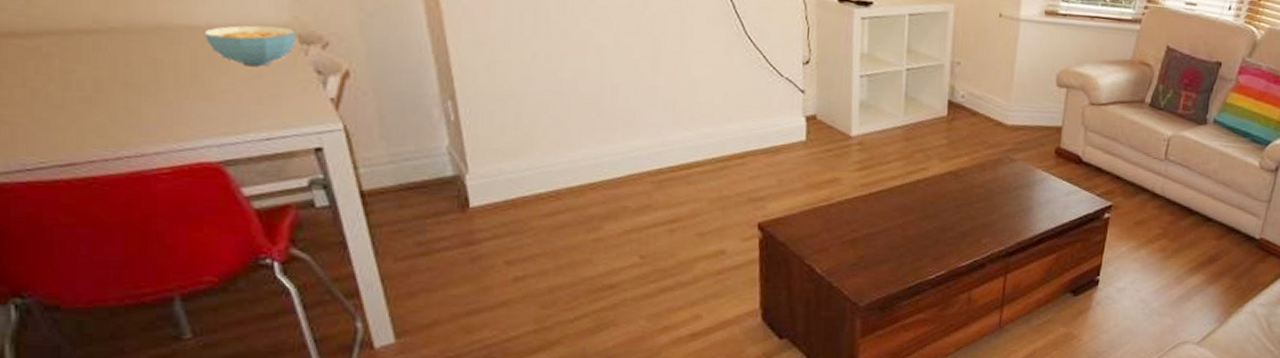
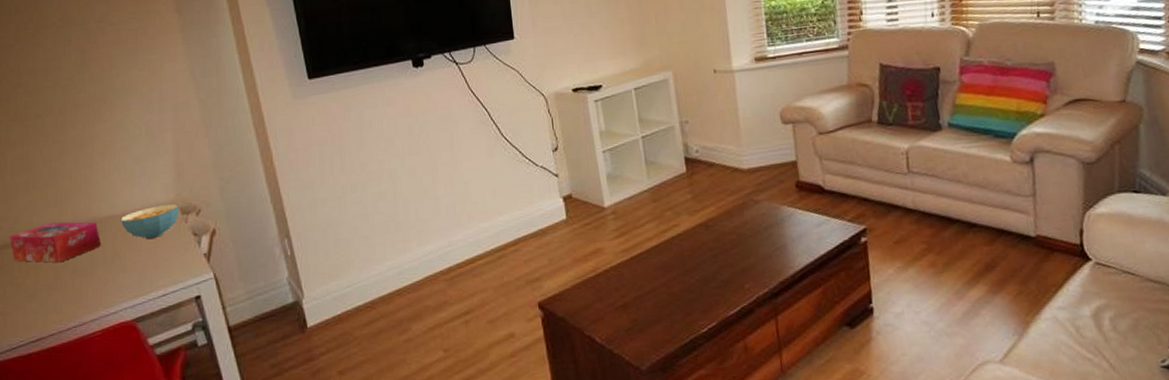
tissue box: none [17,15,173,72] -> present [8,221,102,263]

